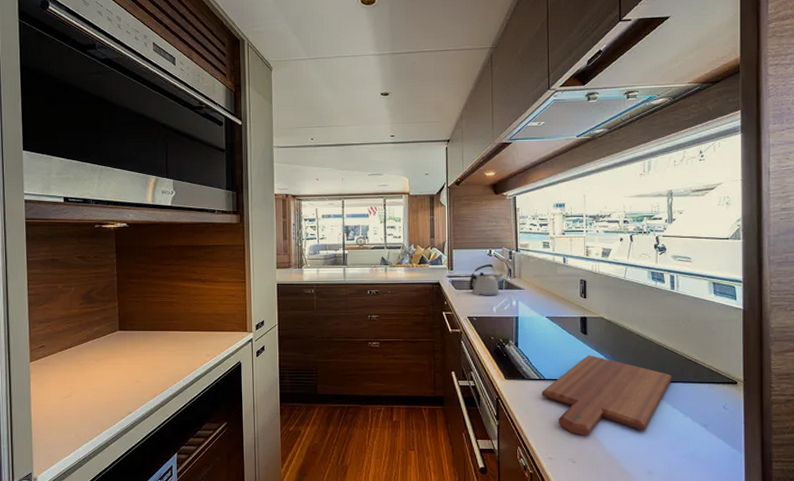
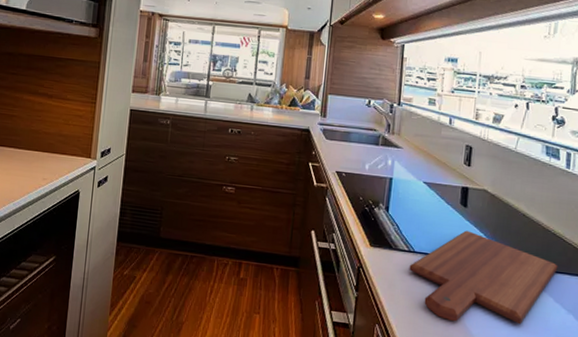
kettle: present [469,263,503,296] -> none [341,115,381,152]

